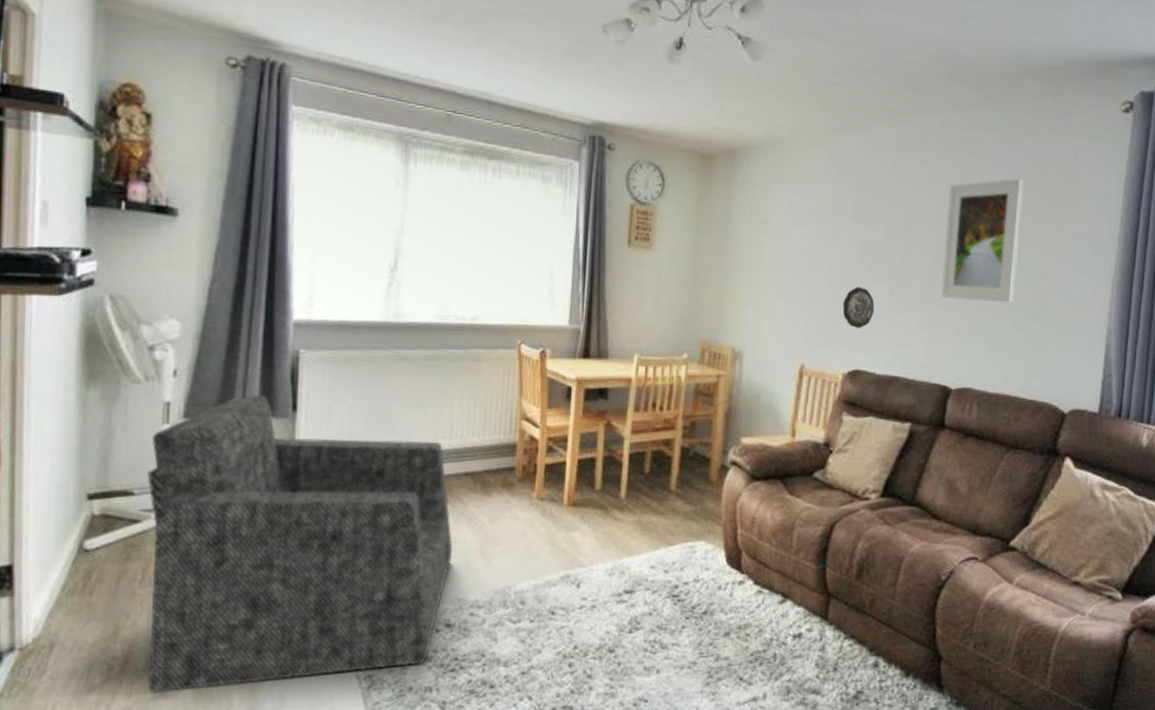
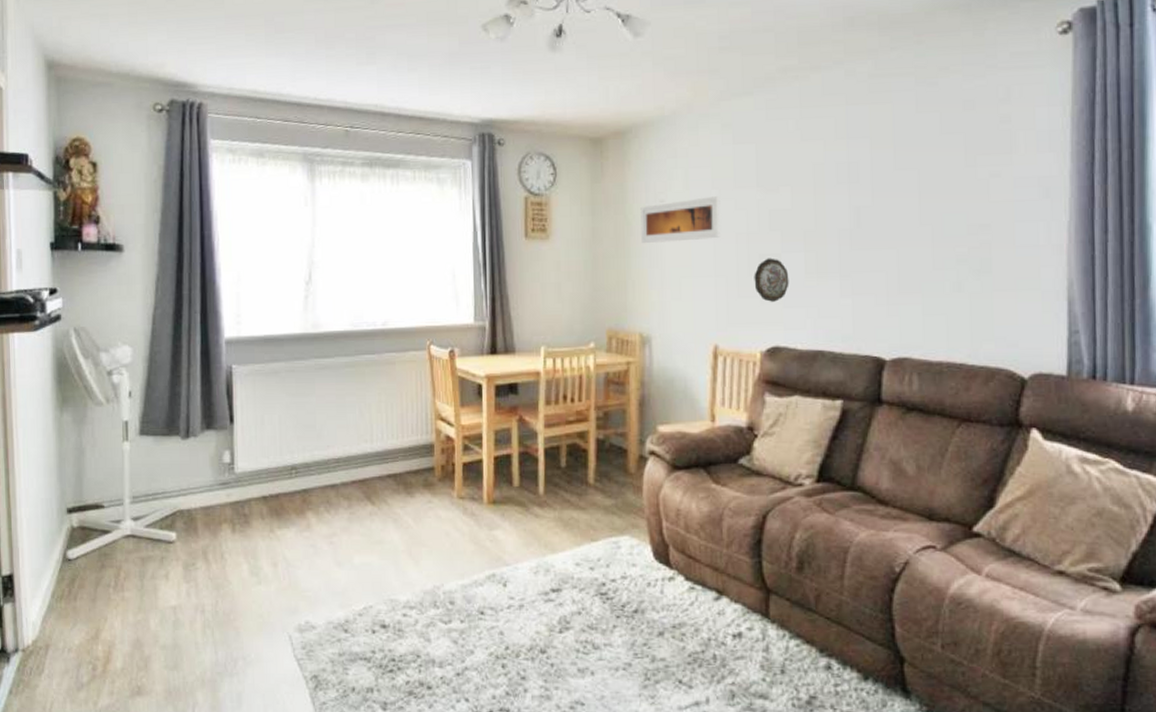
armchair: present [147,395,453,694] -> none [113,411,382,692]
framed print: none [741,223,819,264] -> present [640,196,721,243]
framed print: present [941,179,1024,302] -> none [861,123,949,262]

